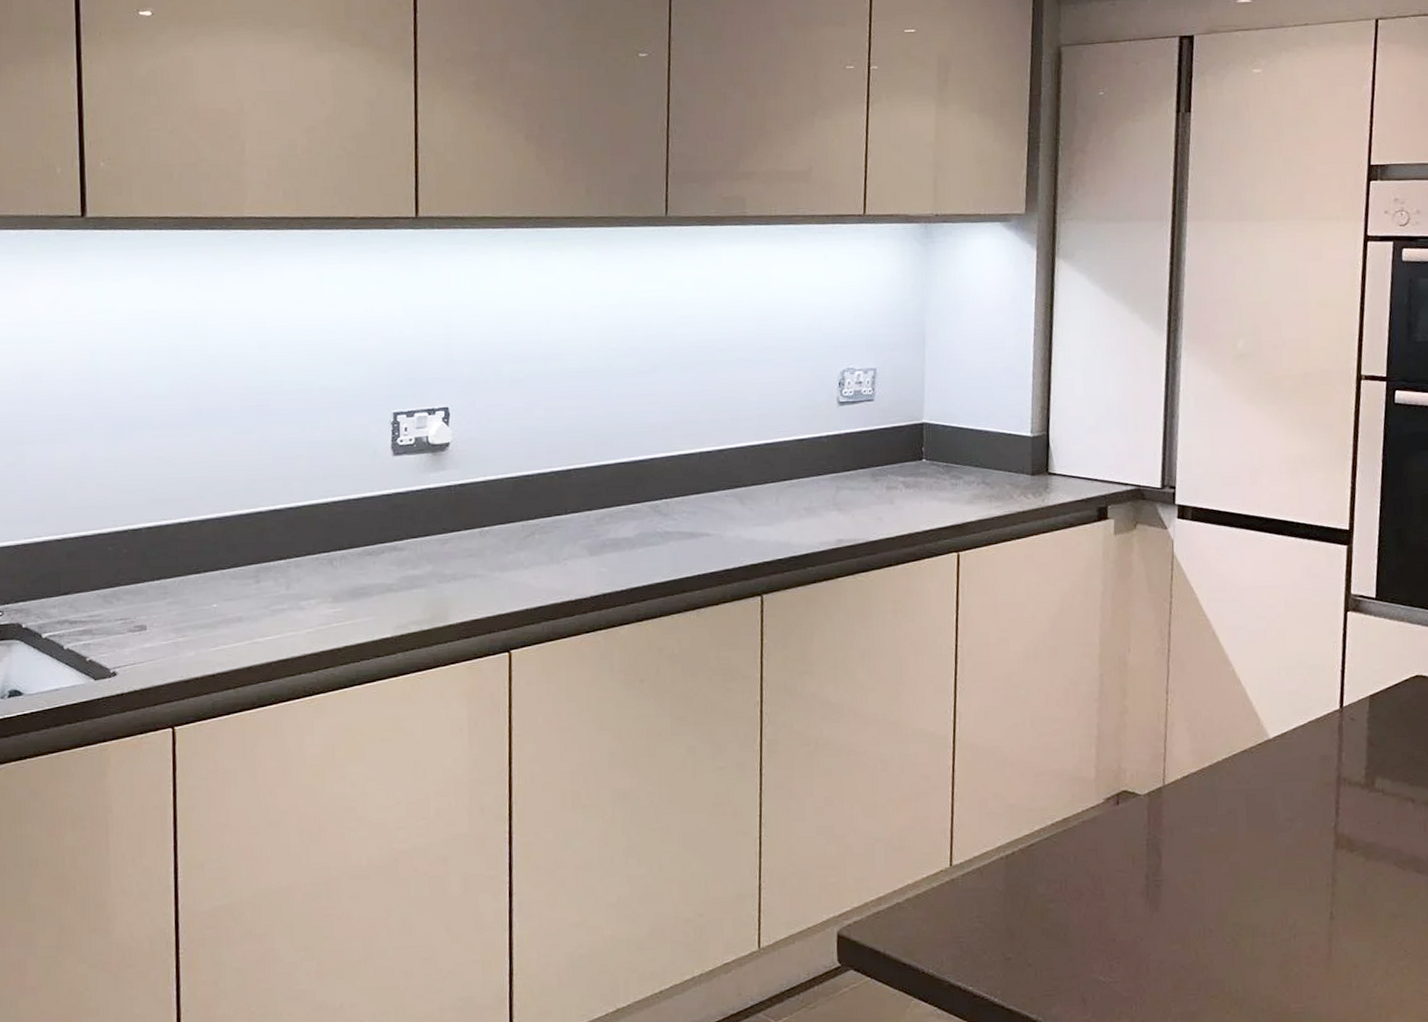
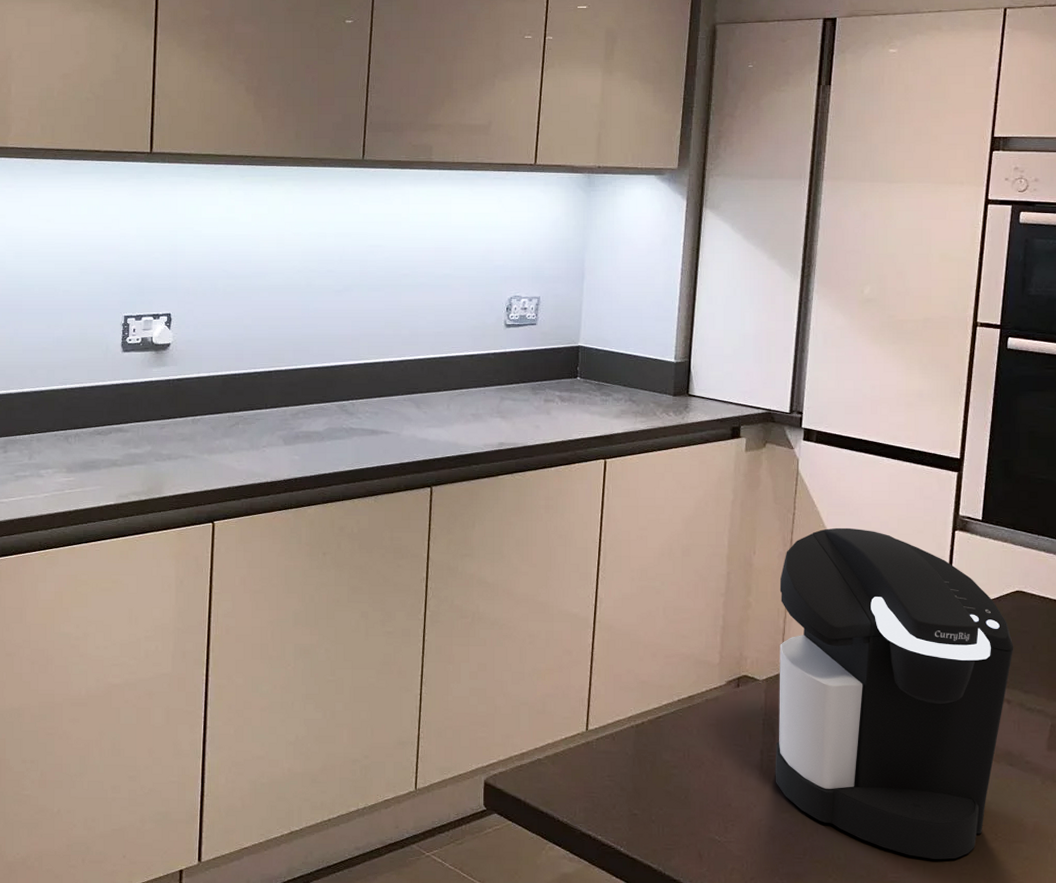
coffee maker: none [1158,615,1416,984] -> present [775,527,1014,860]

